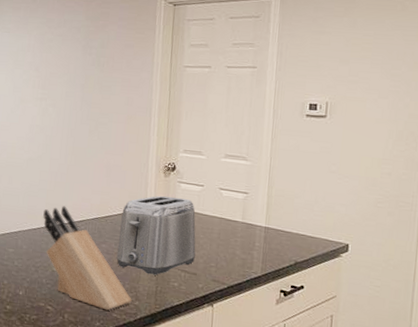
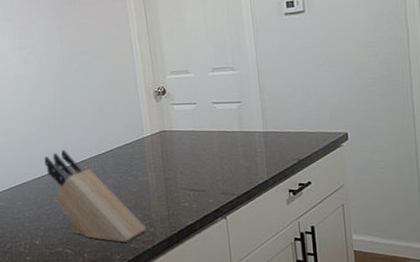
toaster: present [116,195,196,276] -> none [121,119,201,200]

